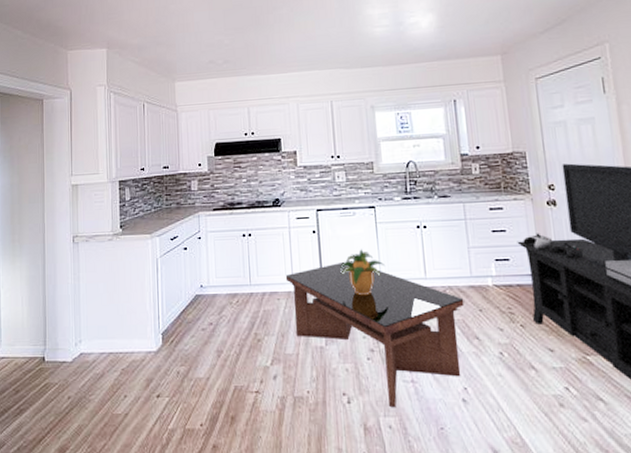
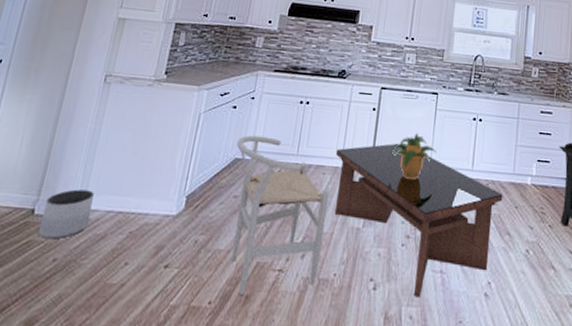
planter: none [52,337,88,381] -> present [38,189,94,239]
chair: none [194,271,292,416] -> present [231,135,330,295]

